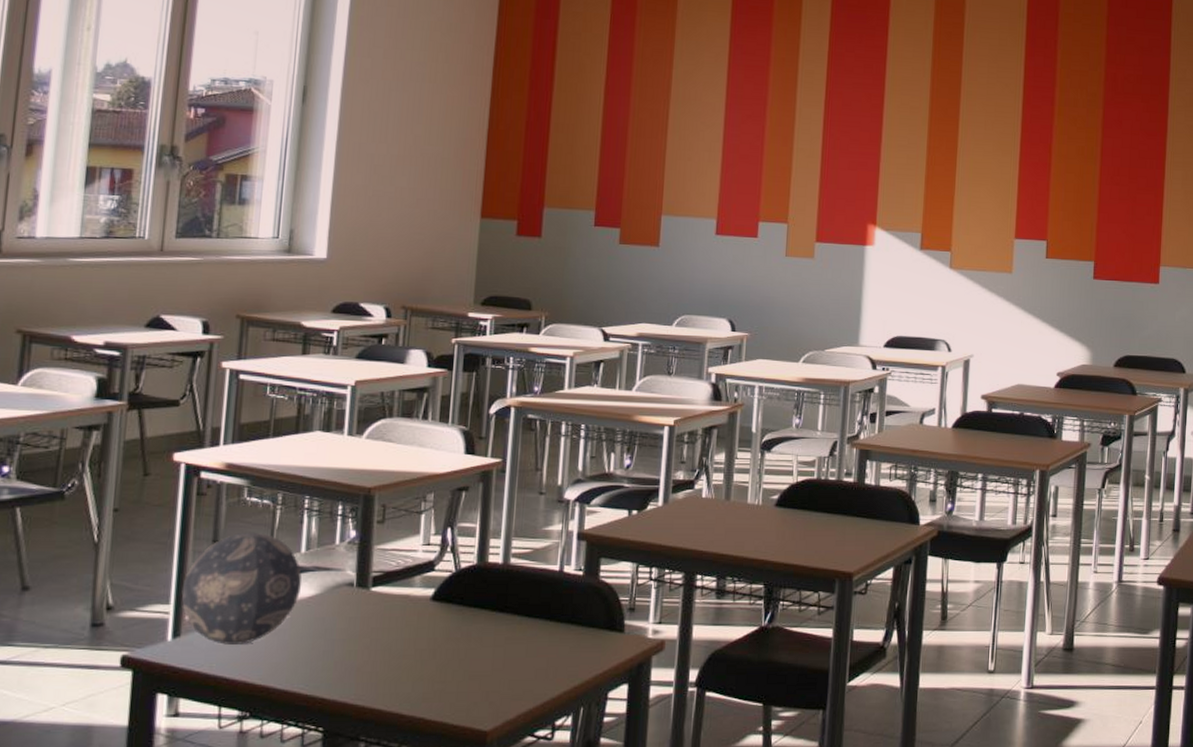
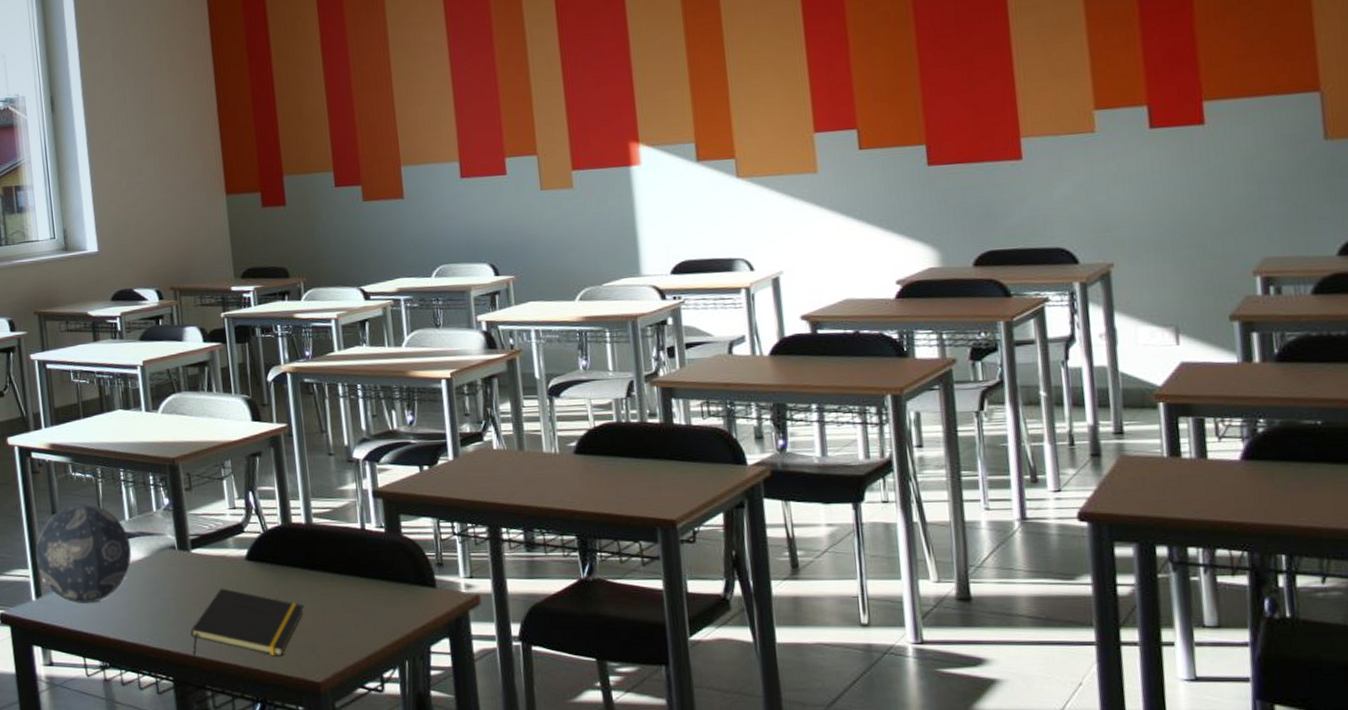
notepad: none [352,630,486,705] -> present [190,588,305,657]

